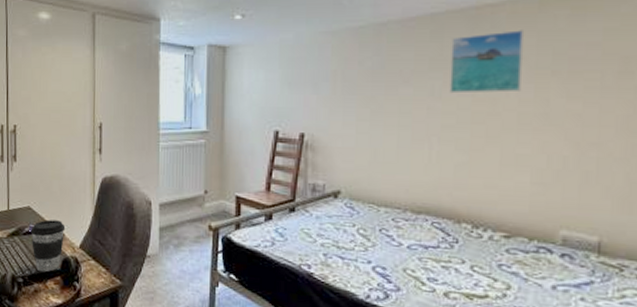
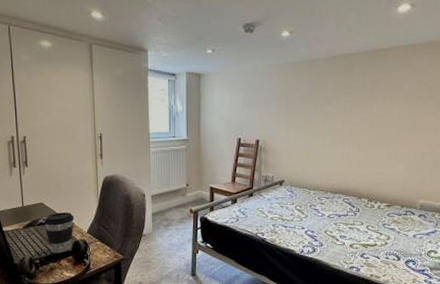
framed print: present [449,30,525,94] -> none [356,68,403,111]

